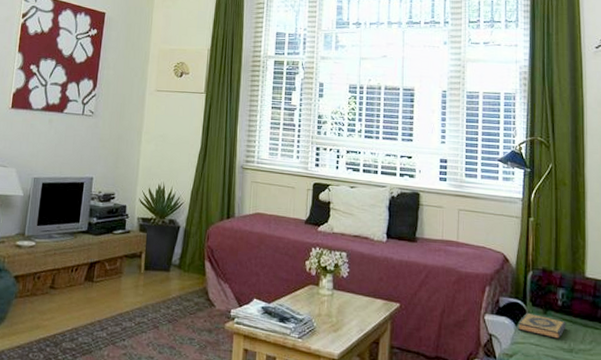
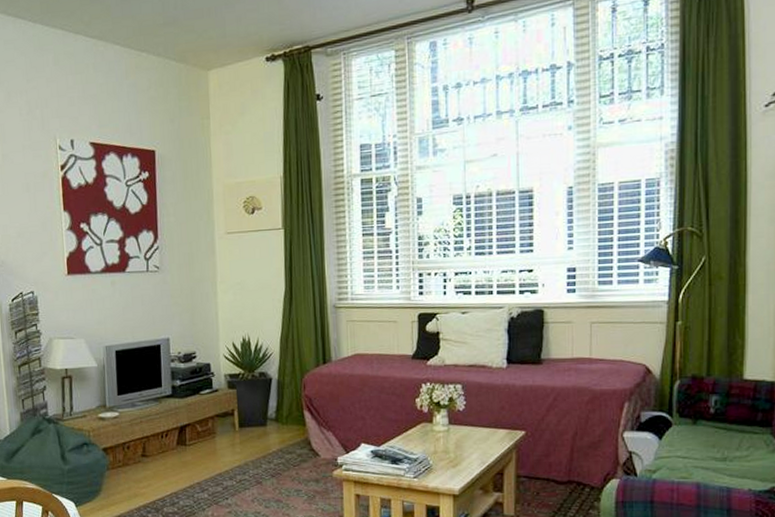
hardback book: present [518,312,566,339] -> none [663,424,719,449]

